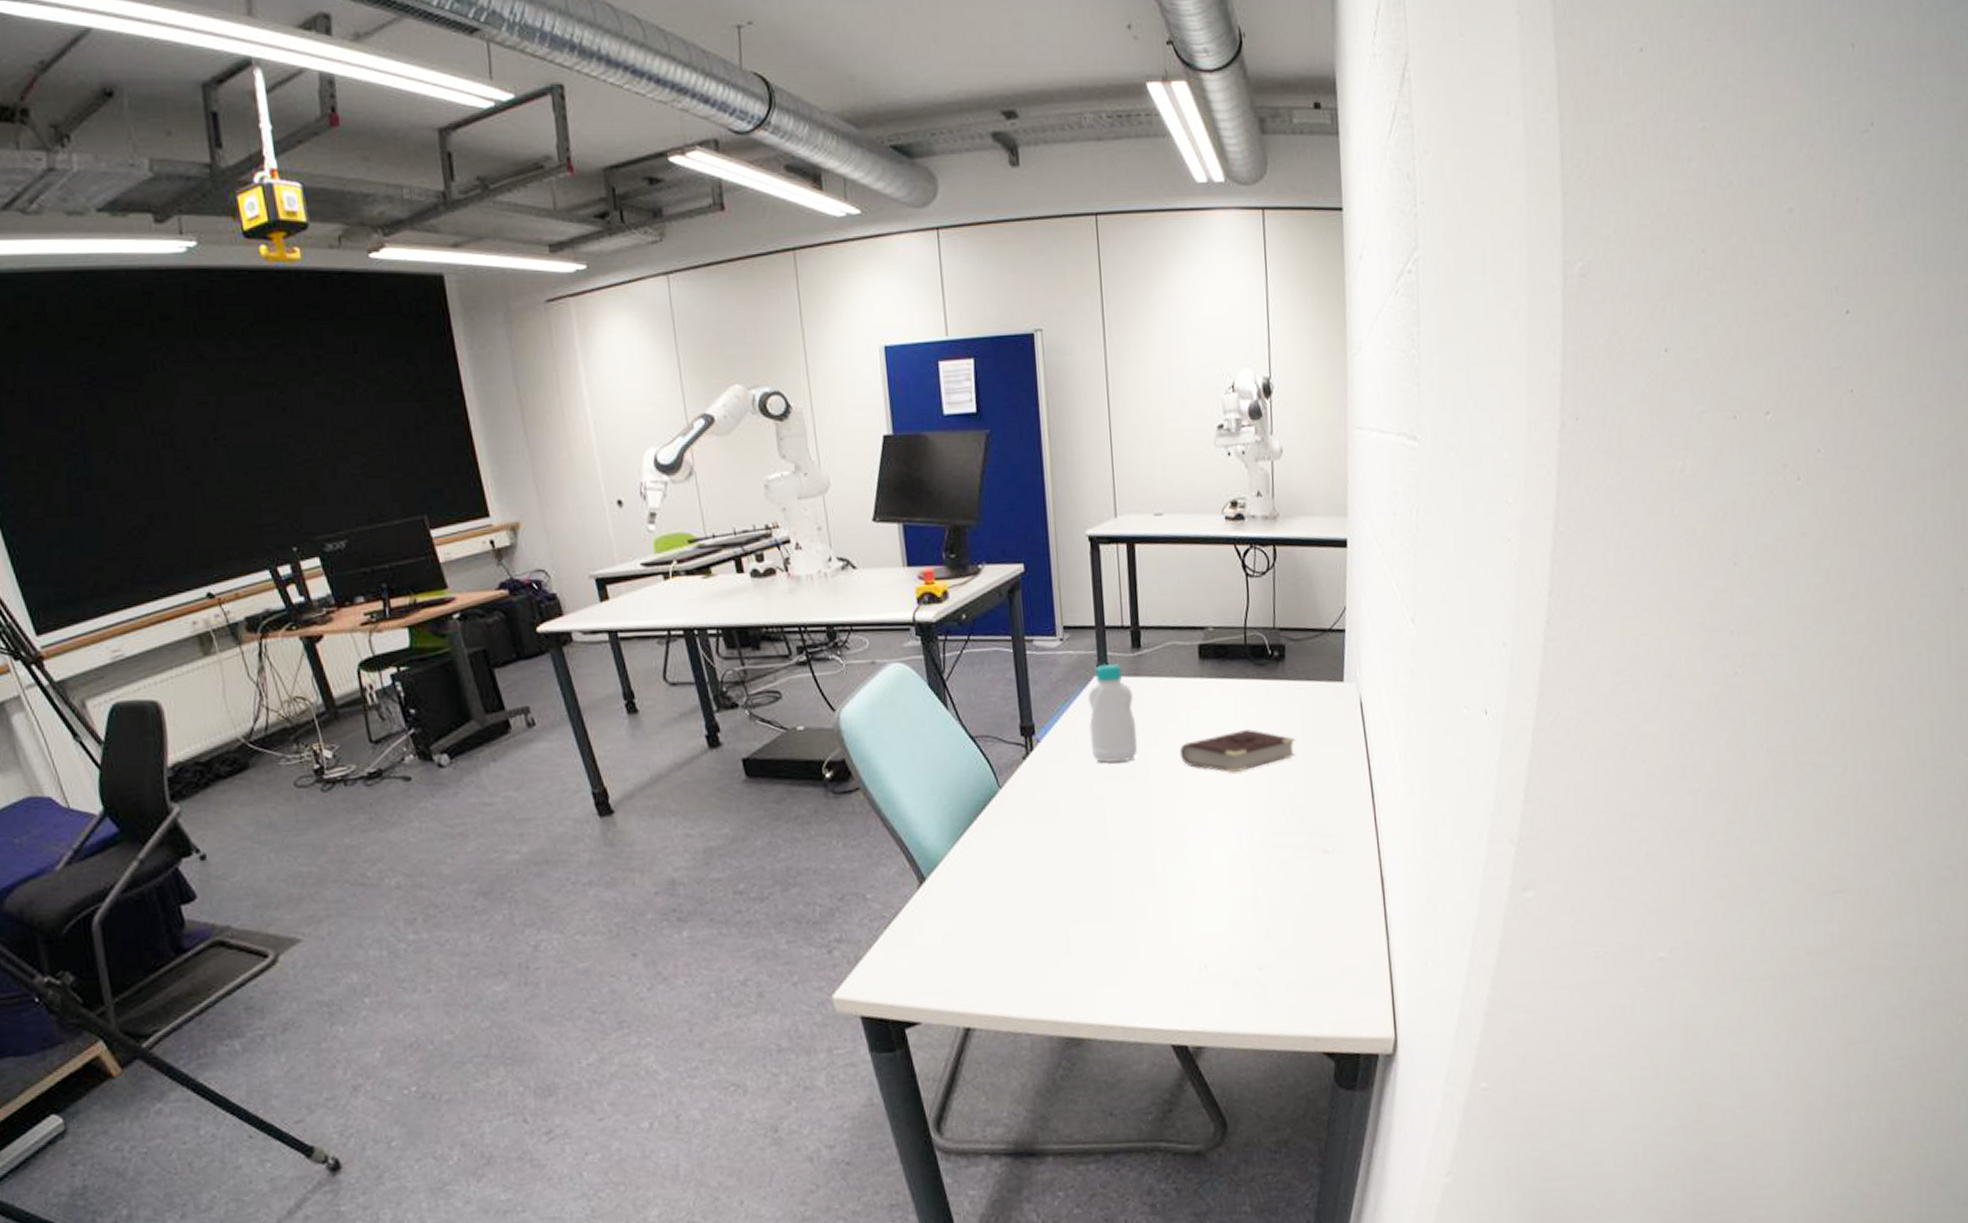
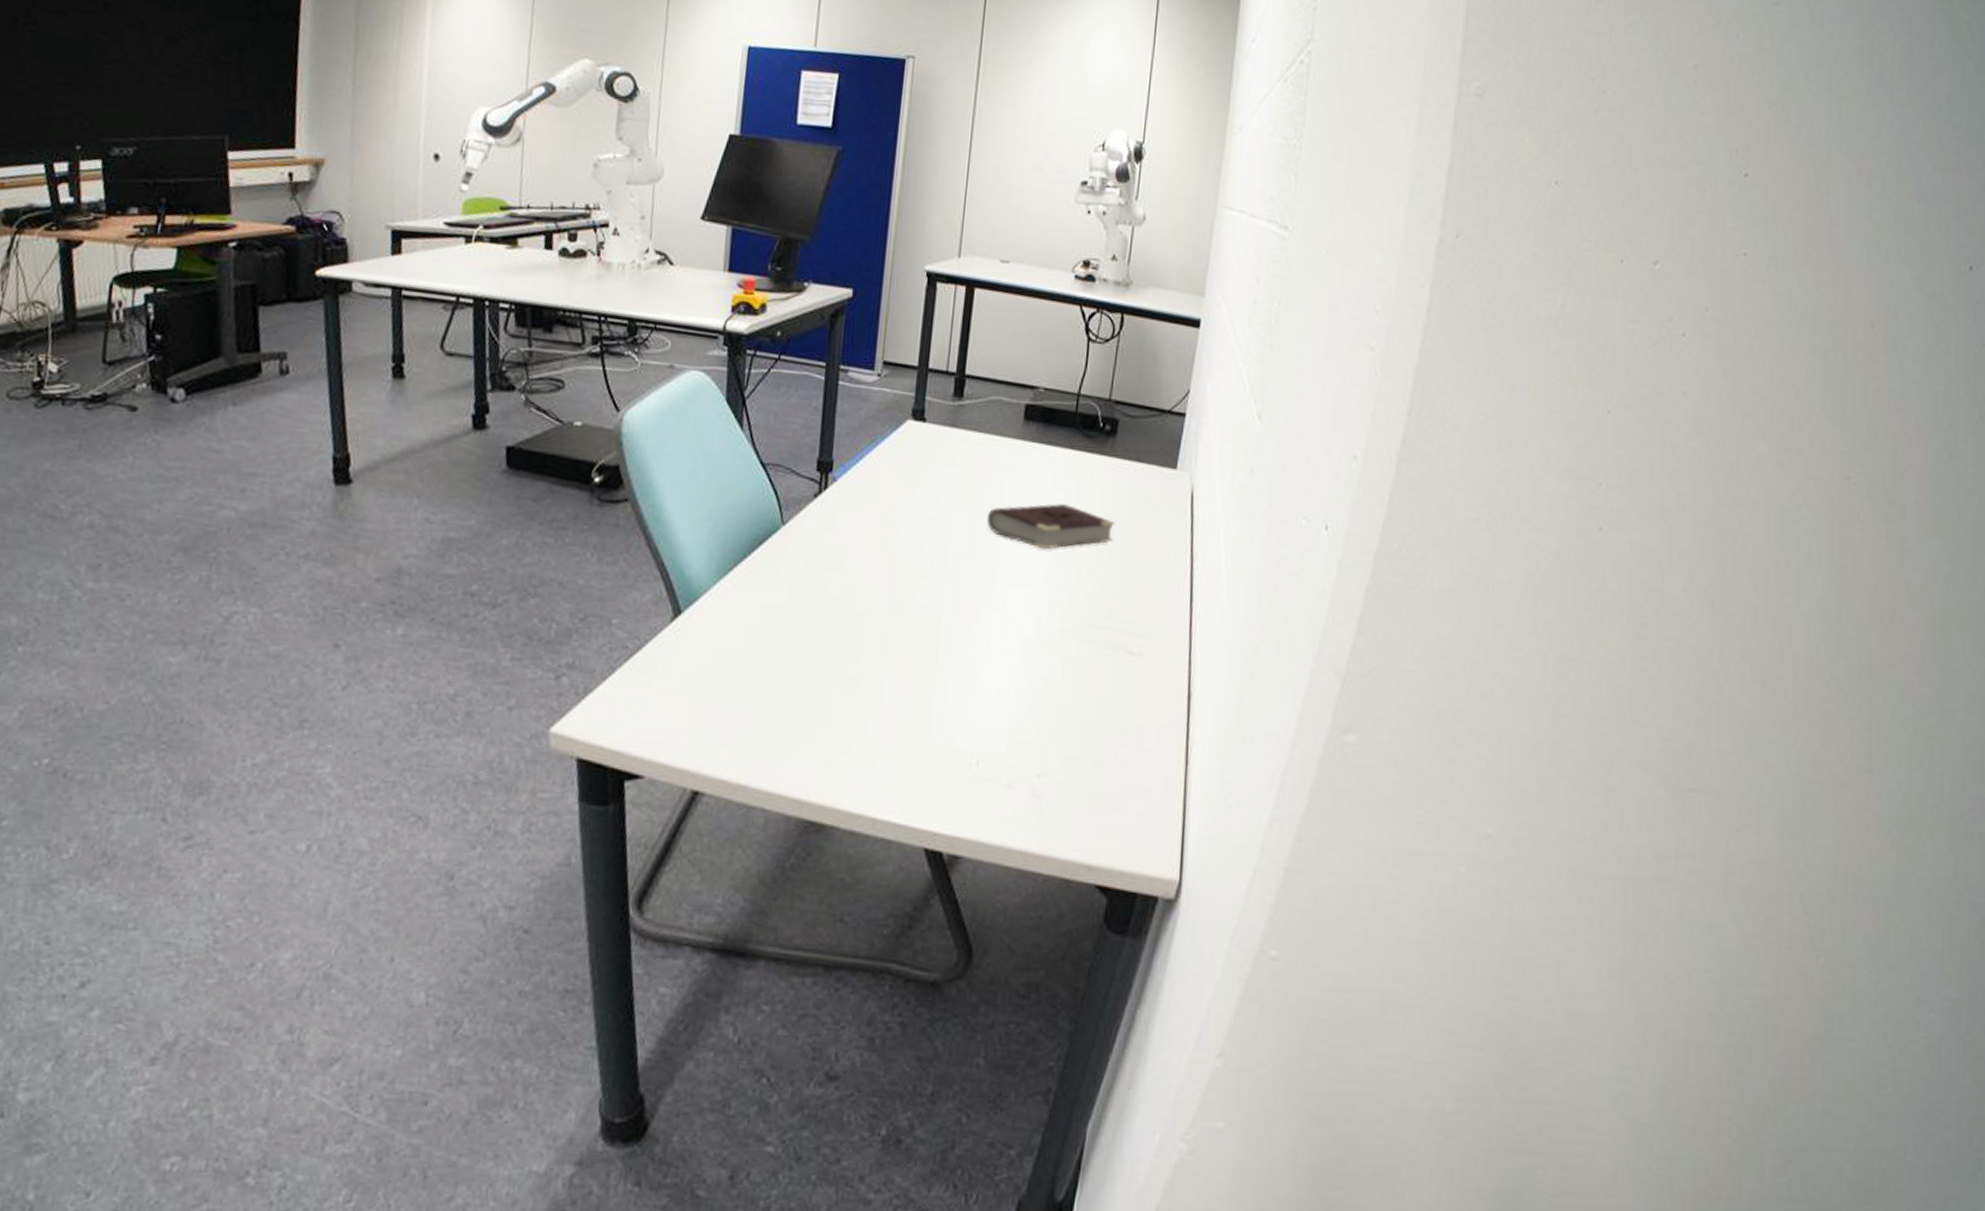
bottle: present [1088,663,1138,763] -> none [890,408,947,517]

